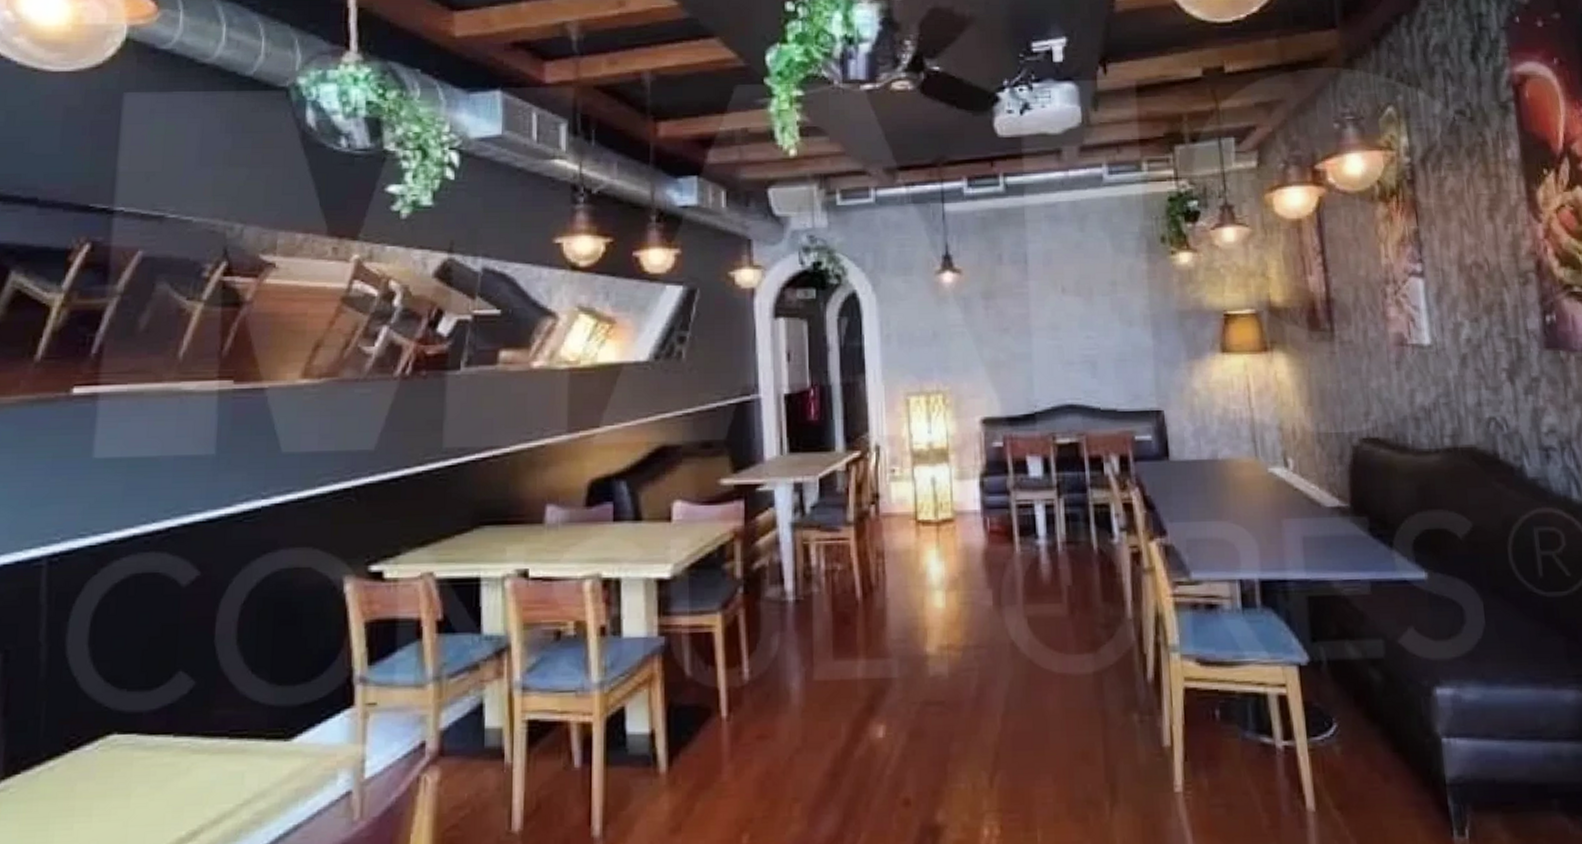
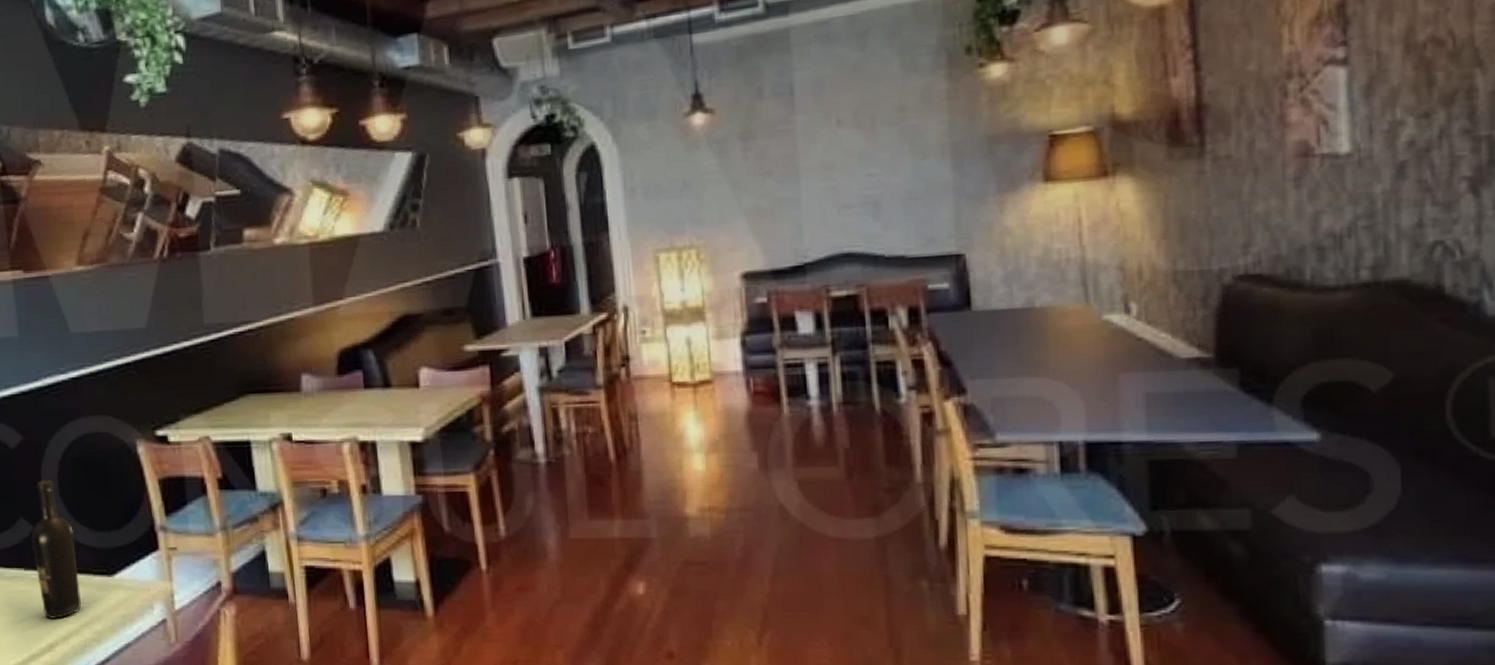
wine bottle: none [189,623,248,798] -> present [31,479,82,619]

